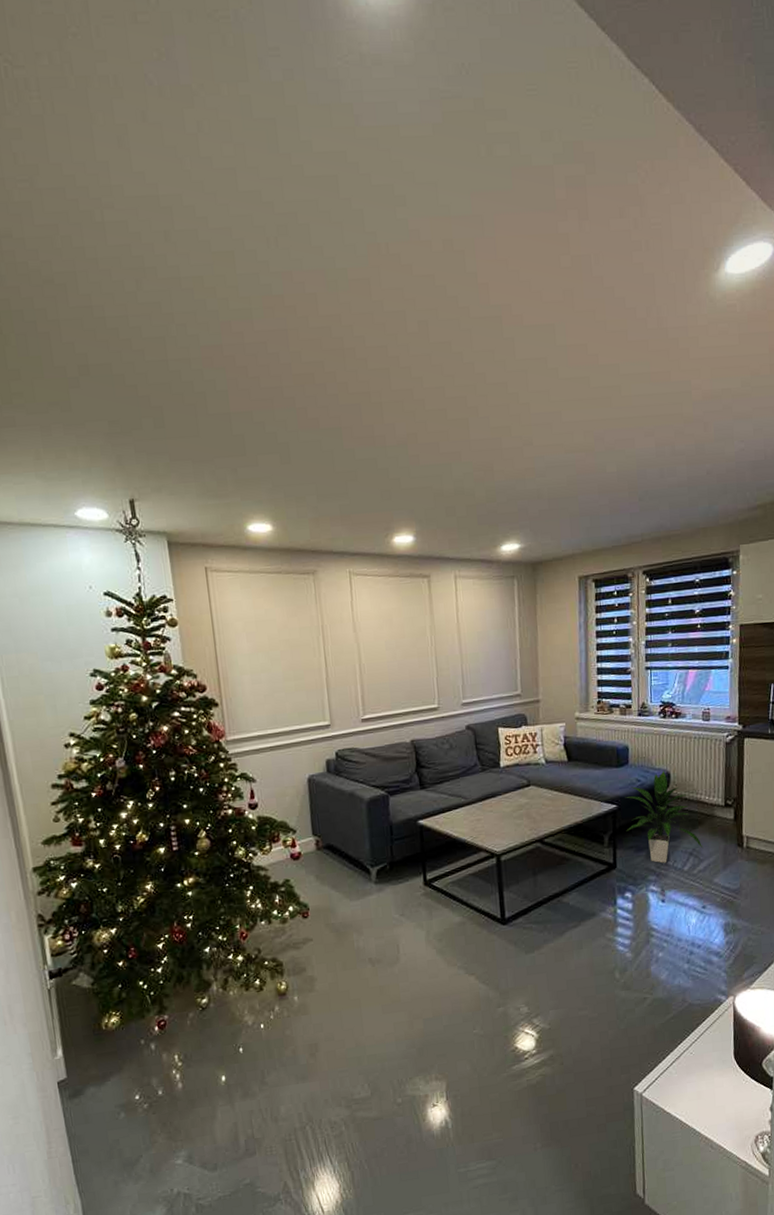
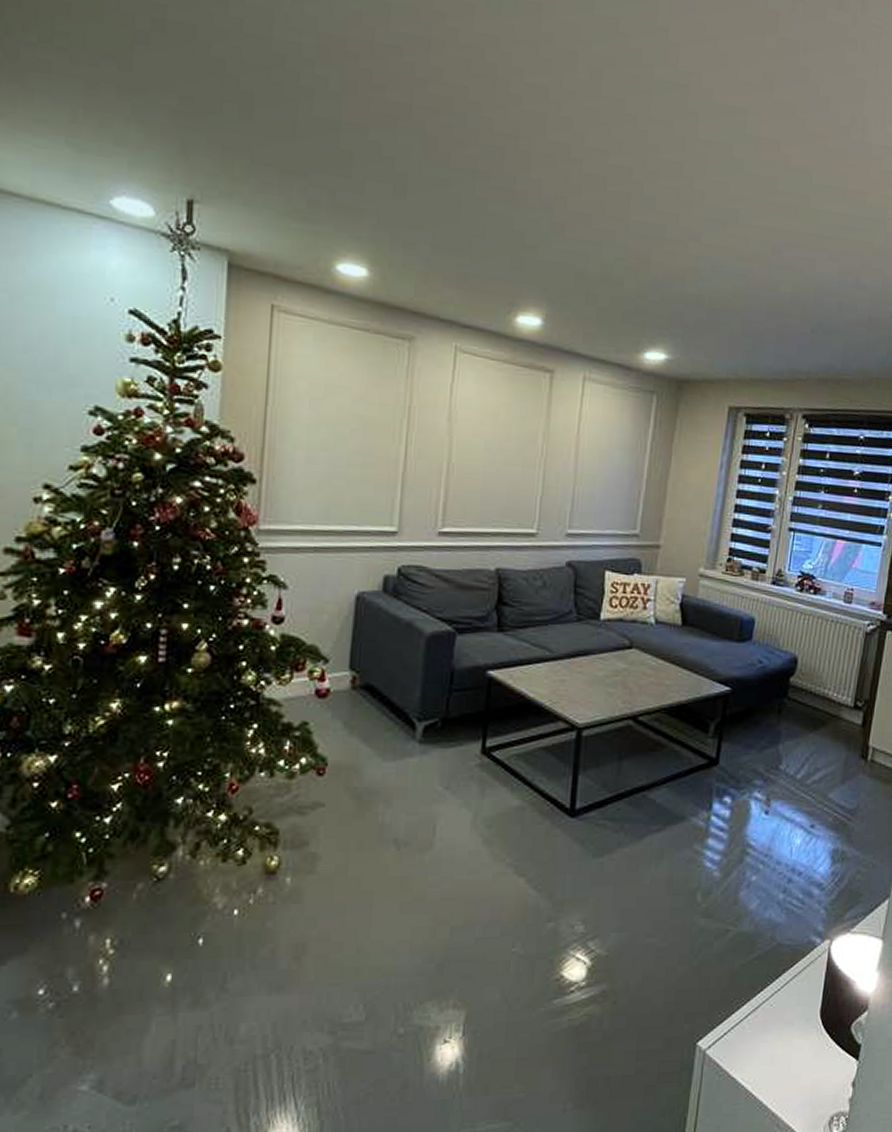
indoor plant: present [625,771,704,863] -> none [736,654,823,766]

